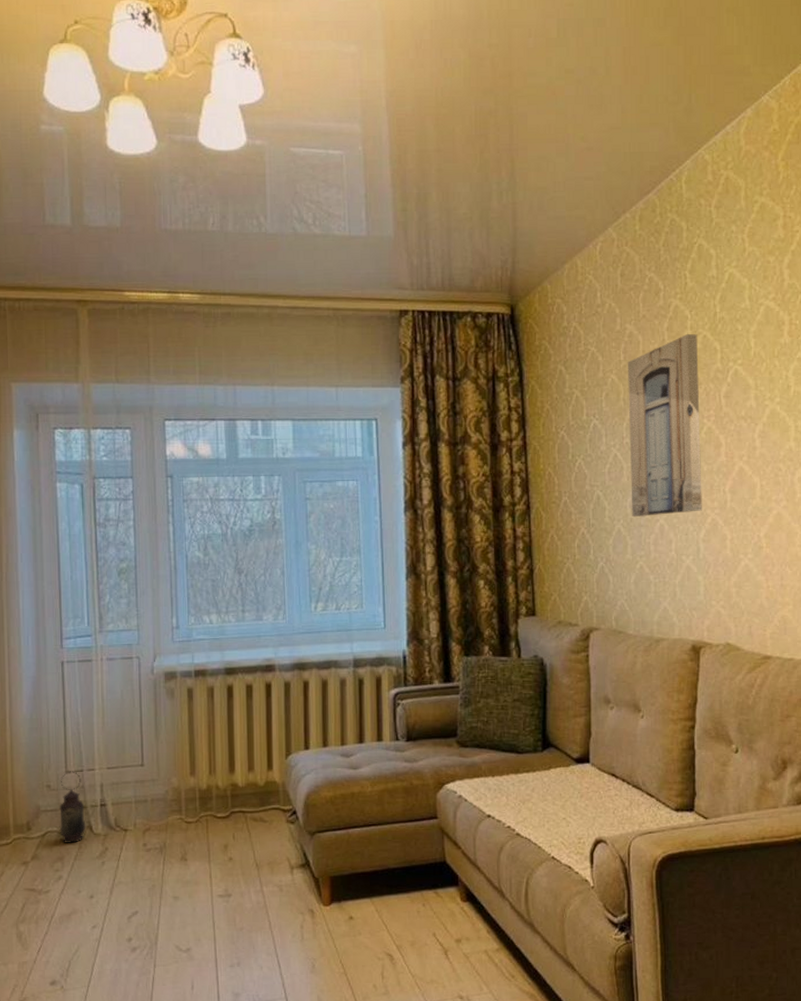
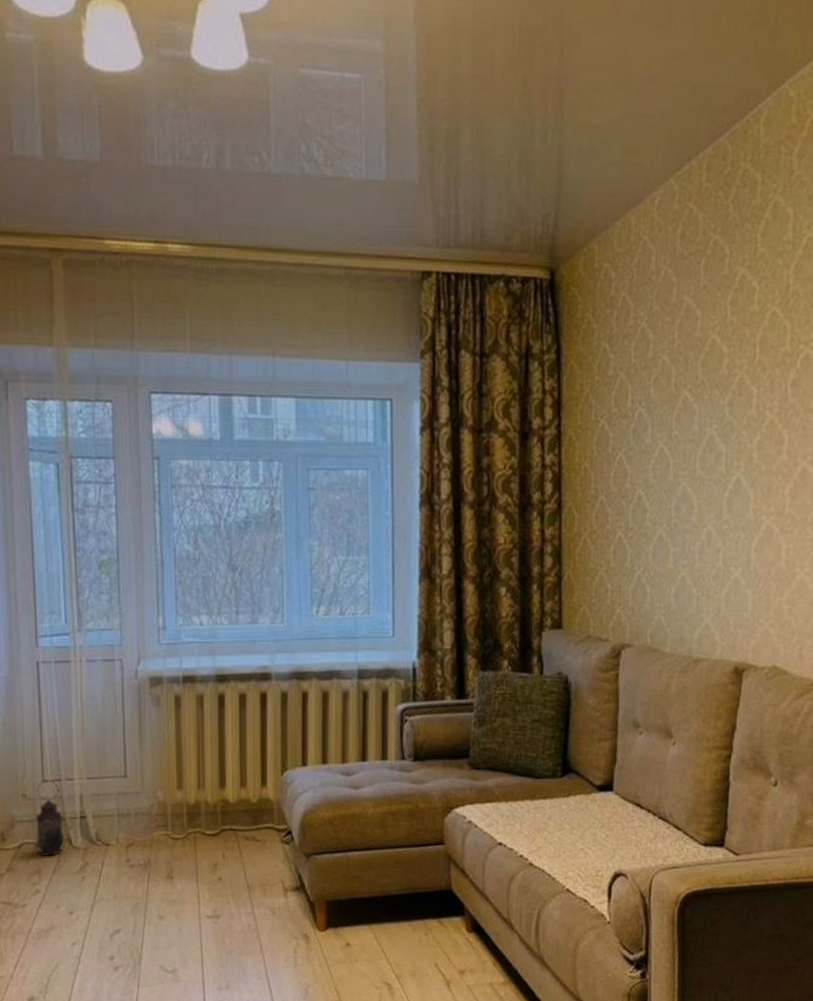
wall art: present [628,333,702,517] -> none [676,308,766,521]

